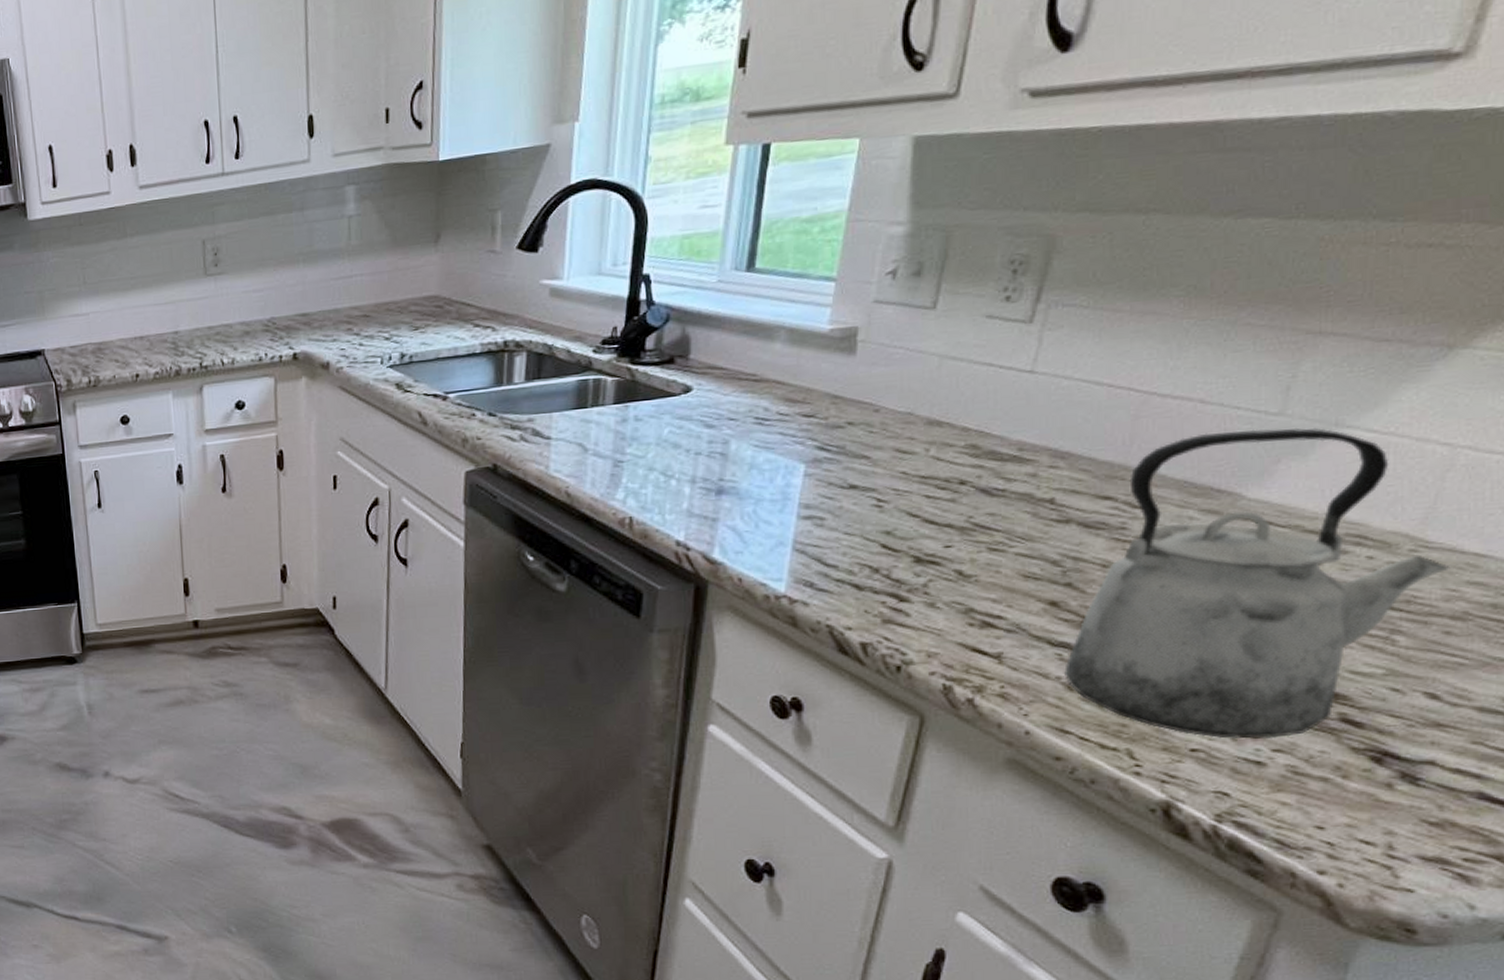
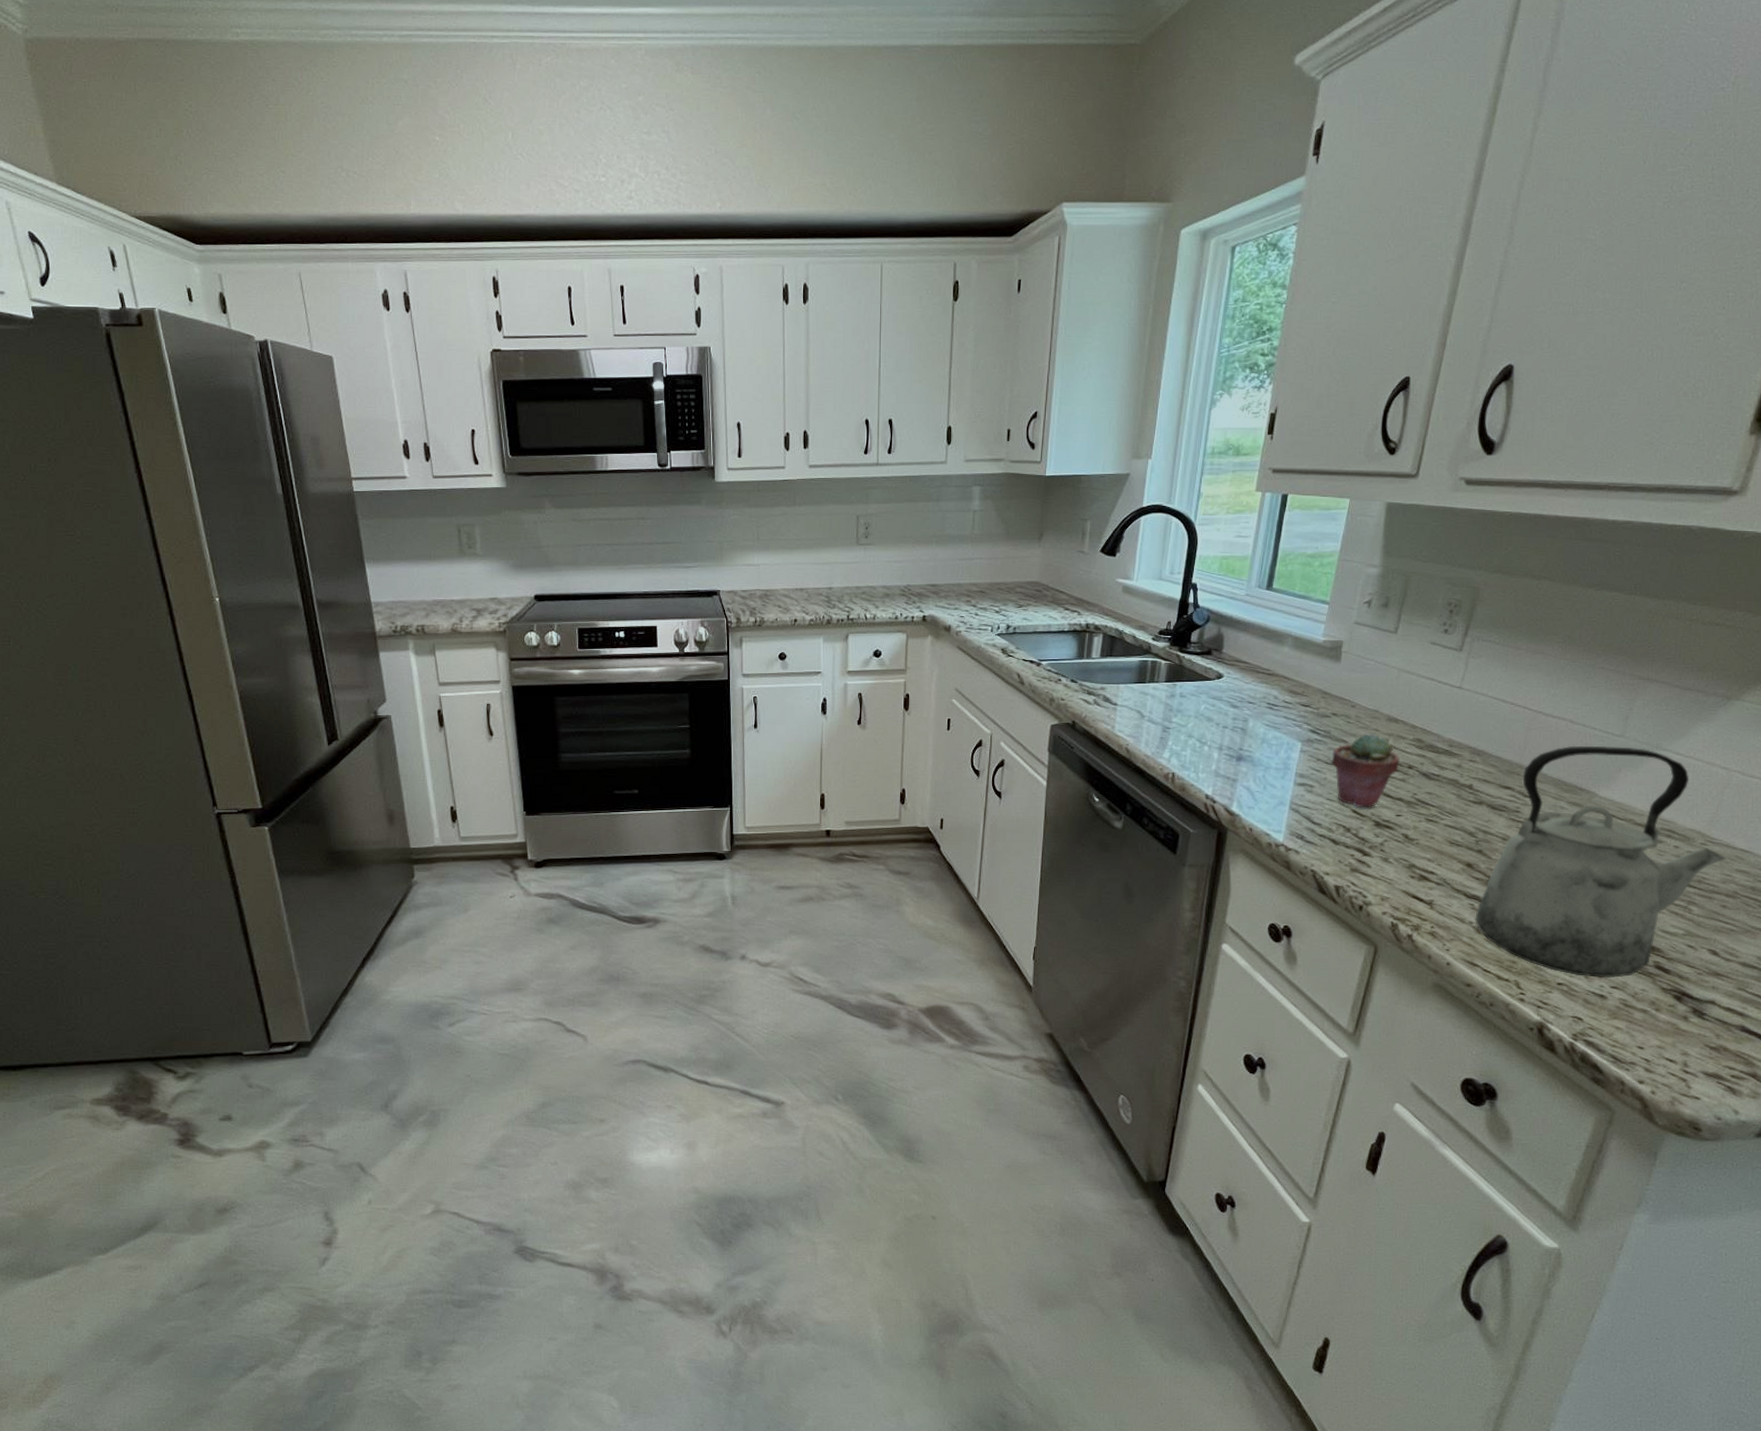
potted succulent: none [848,443,947,541] -> present [1331,733,1400,808]

